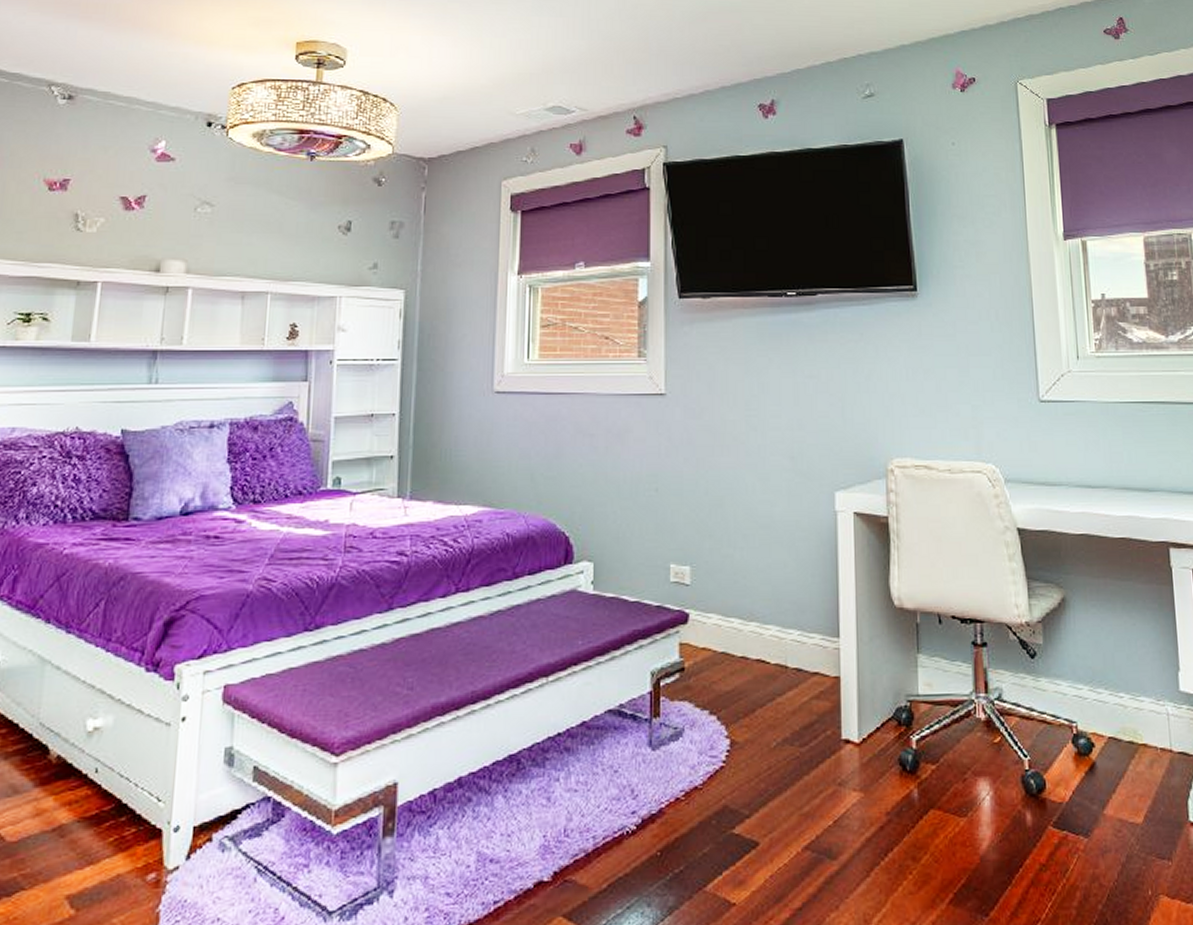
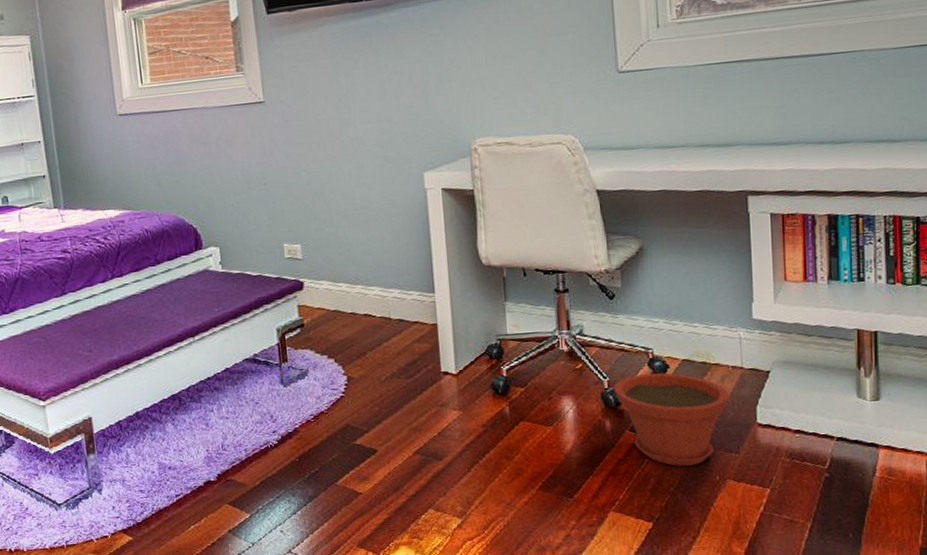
plant pot: none [1034,752,1158,876] -> present [613,373,728,466]

